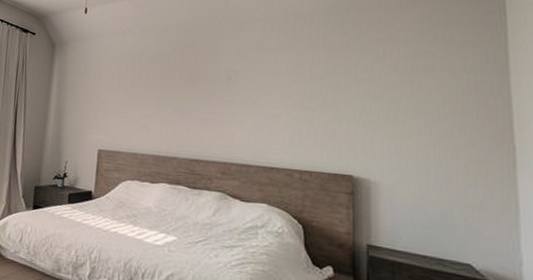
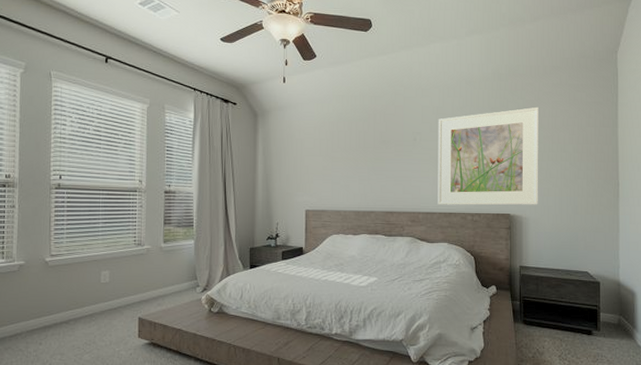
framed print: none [255,45,394,168] -> present [437,106,539,205]

